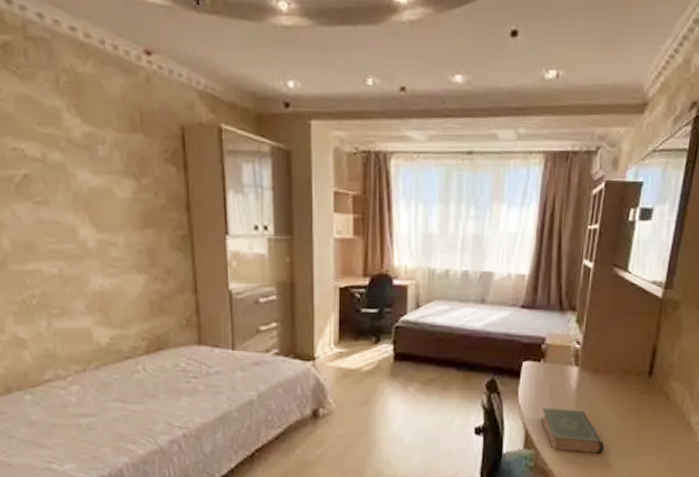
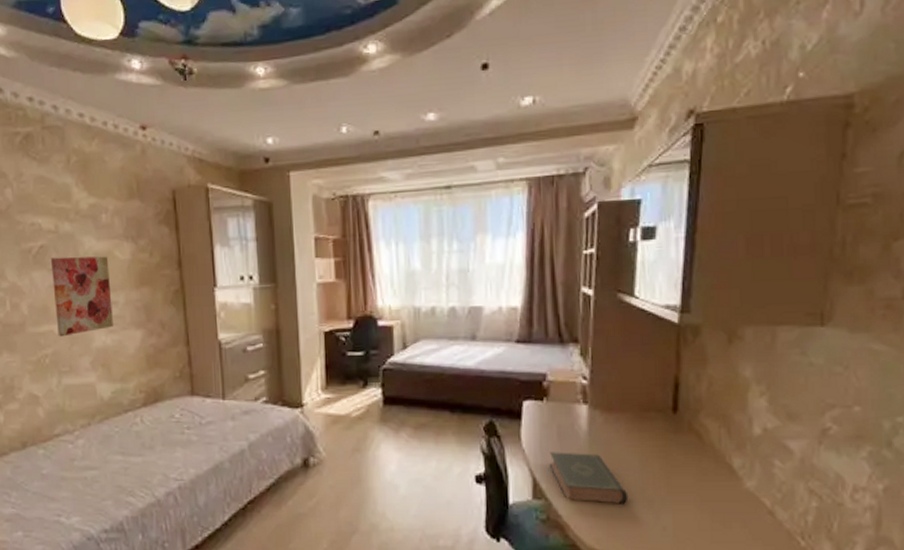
wall art: none [36,189,112,277] -> present [50,256,113,337]

